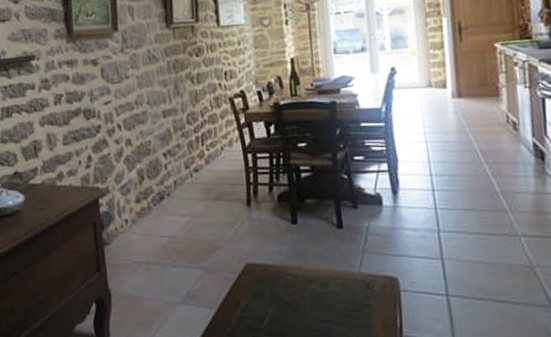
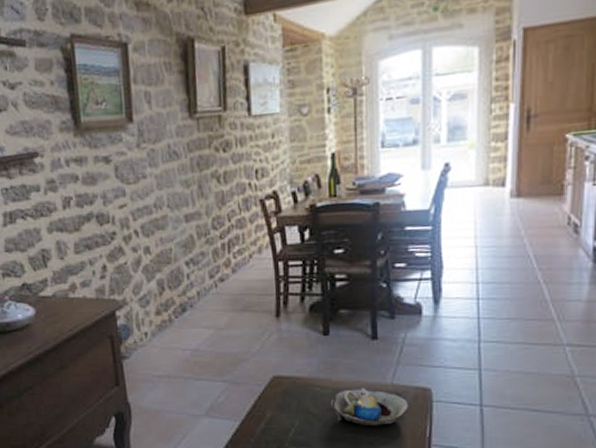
decorative bowl: none [301,276,379,316] -> present [330,387,409,427]

